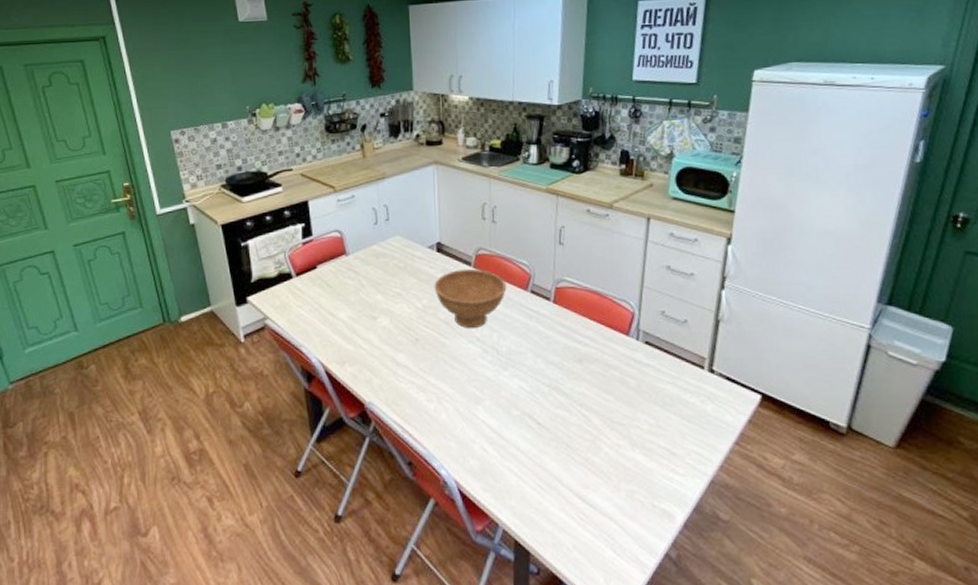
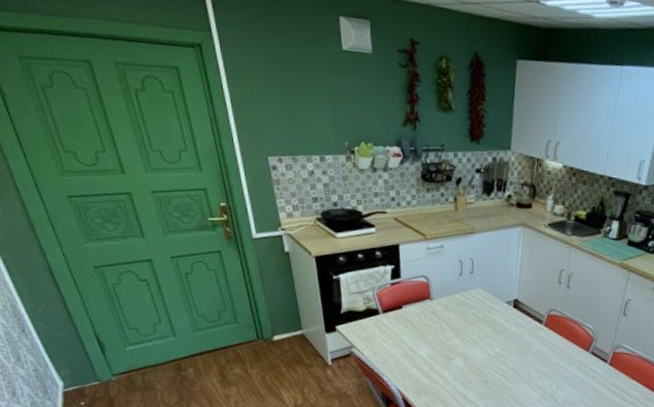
bowl: present [434,268,507,328] -> none [507,326,571,378]

